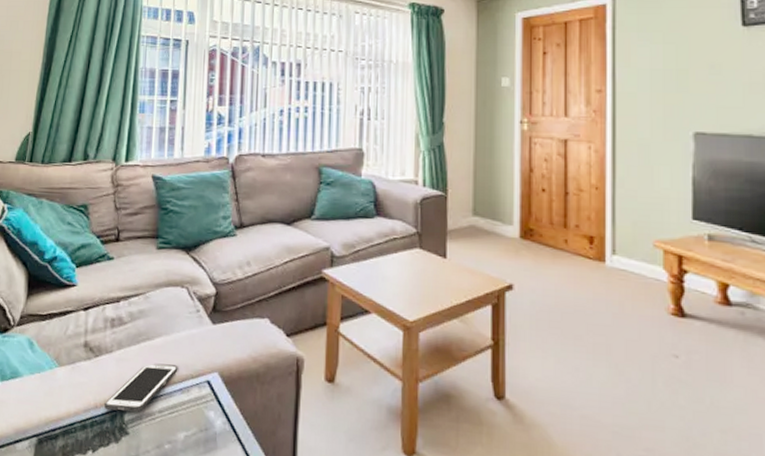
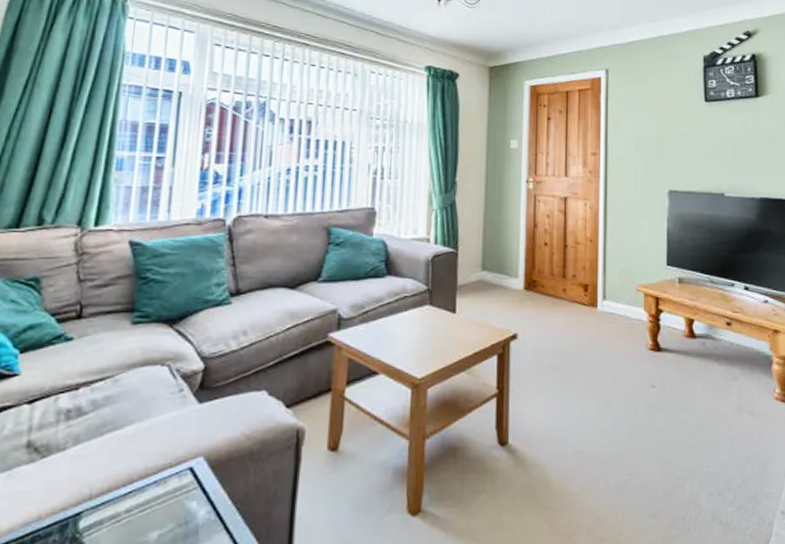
cell phone: present [104,363,178,412] -> none [51,455,153,519]

